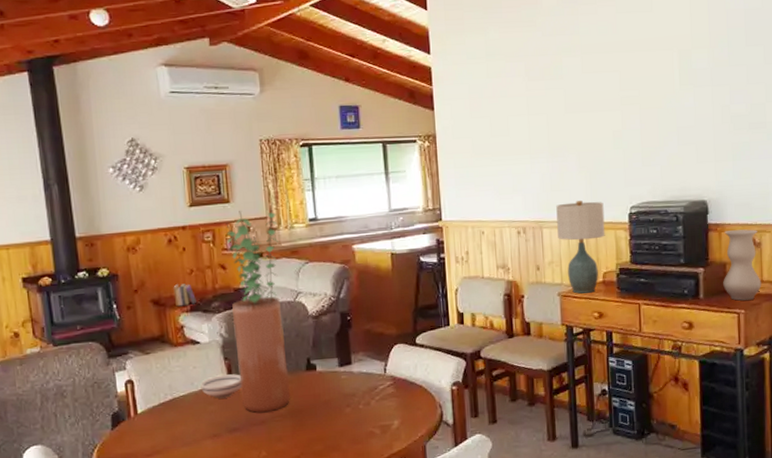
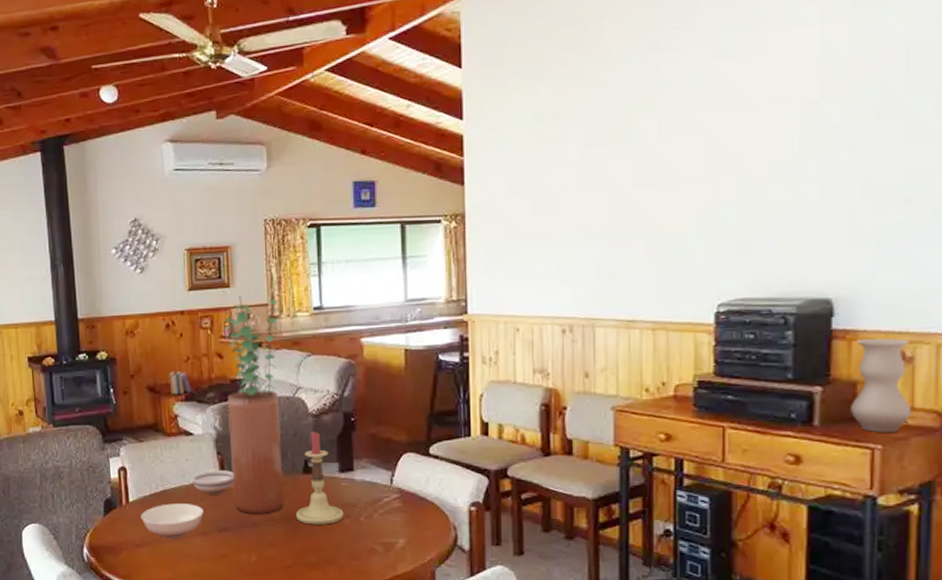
bowl: none [150,409,214,445] -> present [141,503,204,538]
candlestick: none [301,332,345,417] -> present [295,432,344,525]
table lamp: present [556,201,605,294] -> none [615,295,680,409]

